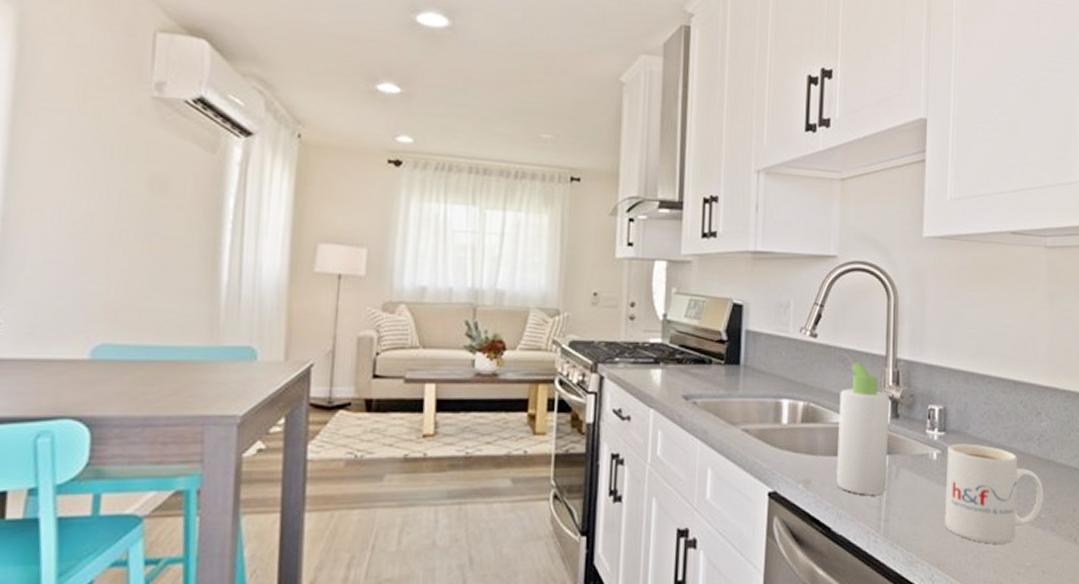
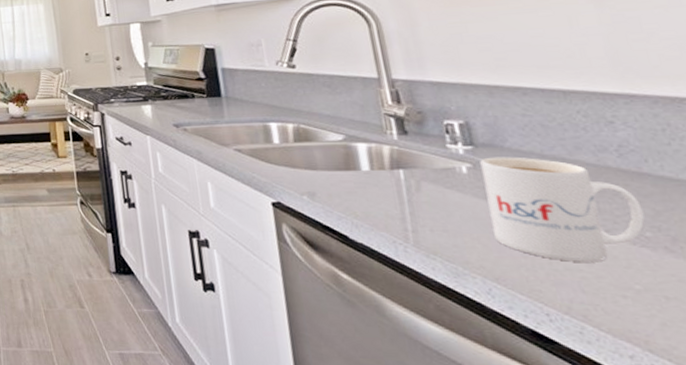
bottle: present [836,351,889,495] -> none [328,77,407,207]

